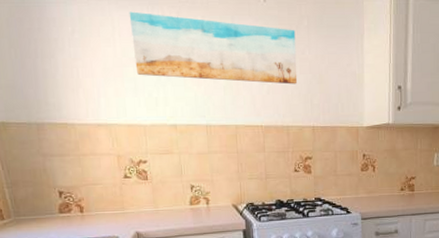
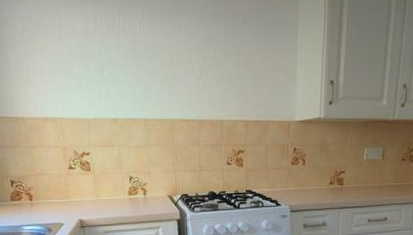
wall art: present [129,11,298,85] -> none [74,10,232,80]

